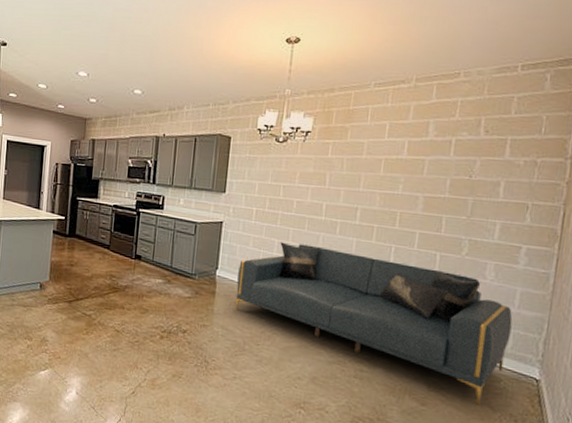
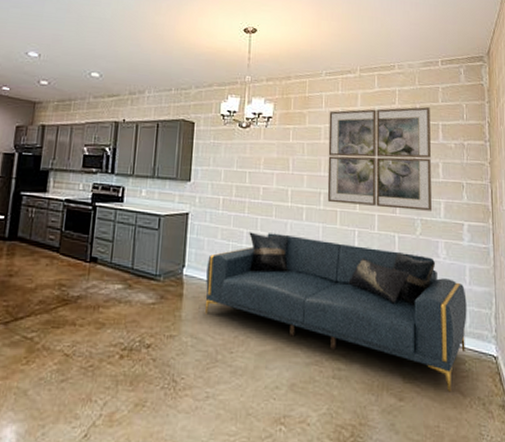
wall art: none [364,119,499,232] -> present [327,107,433,211]

